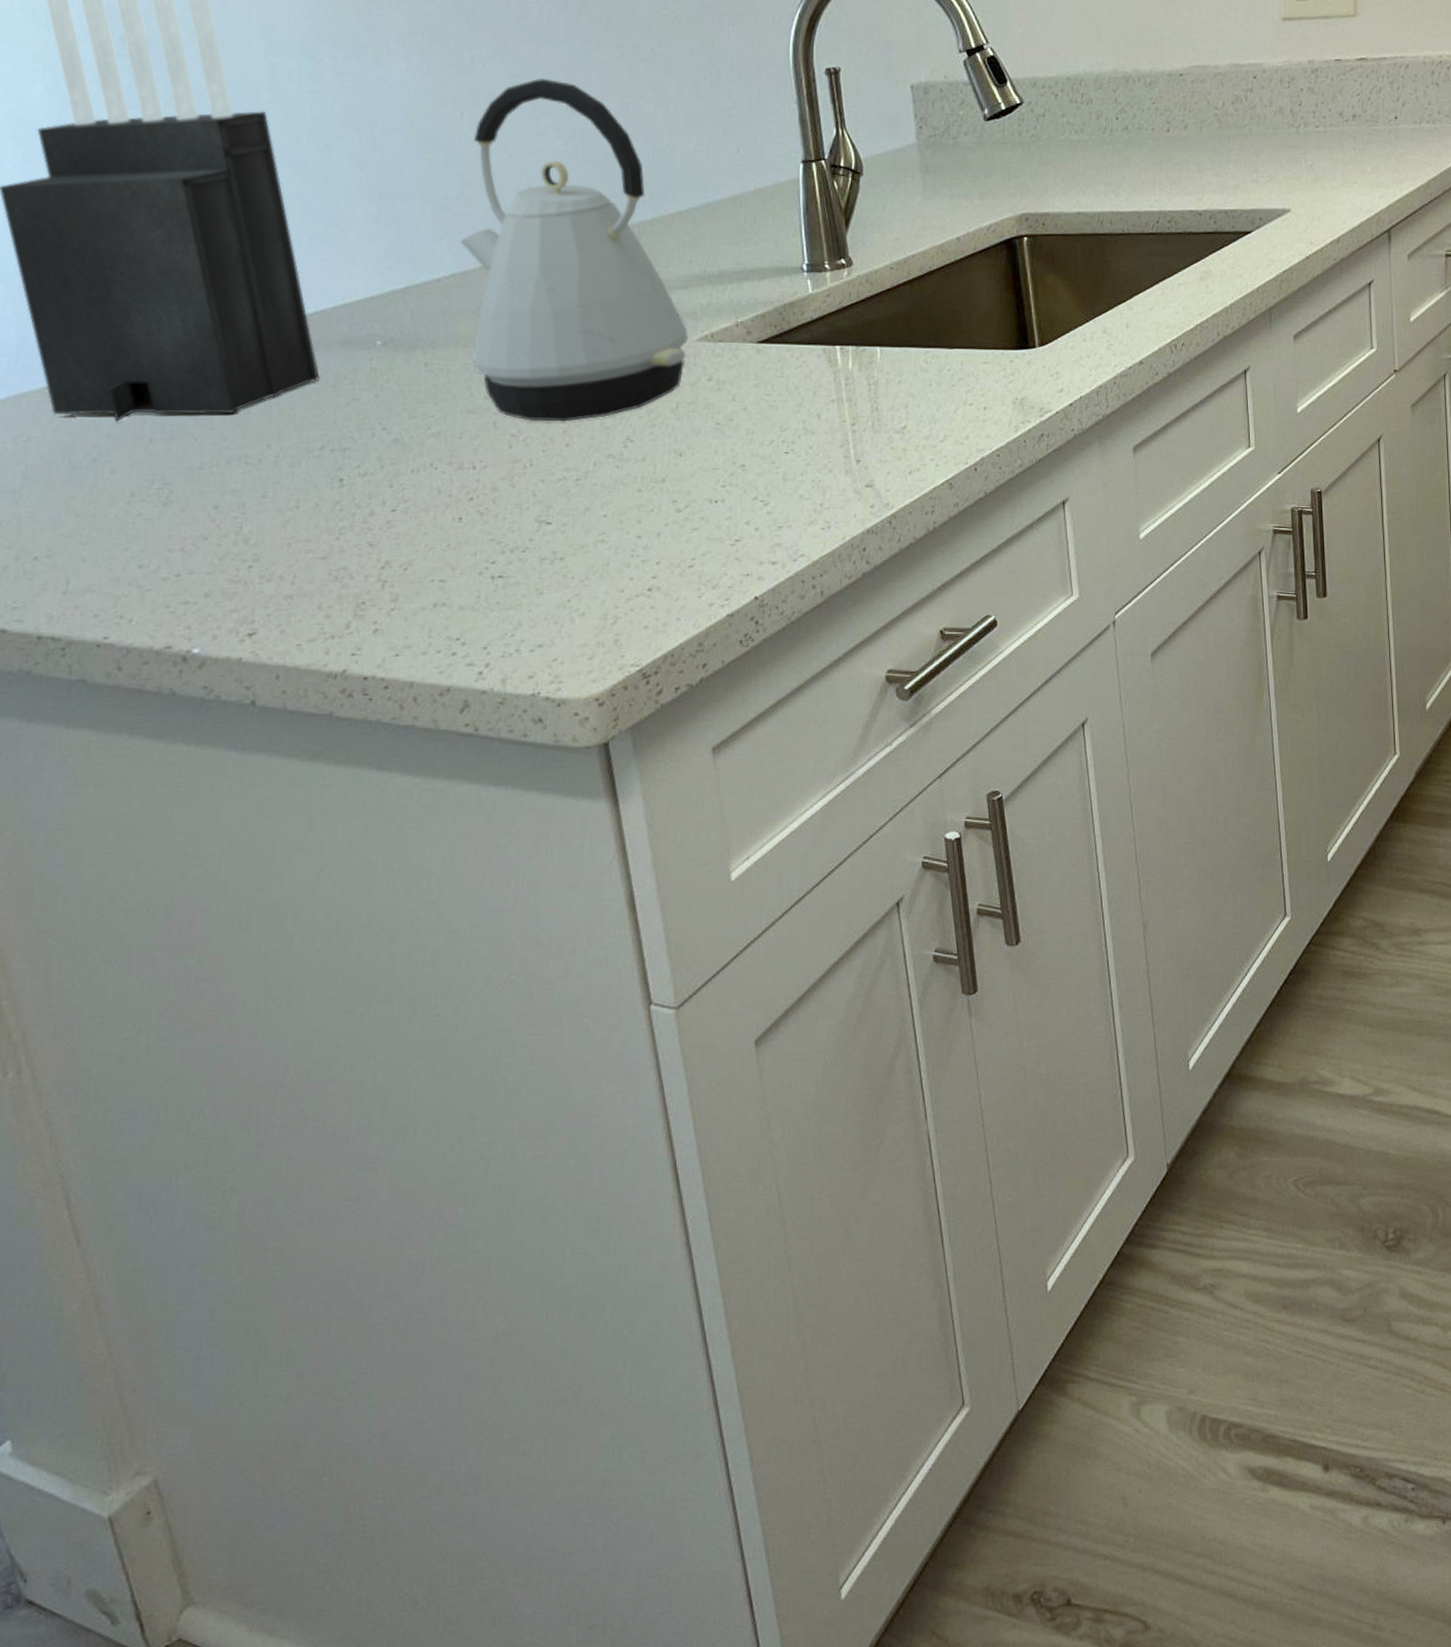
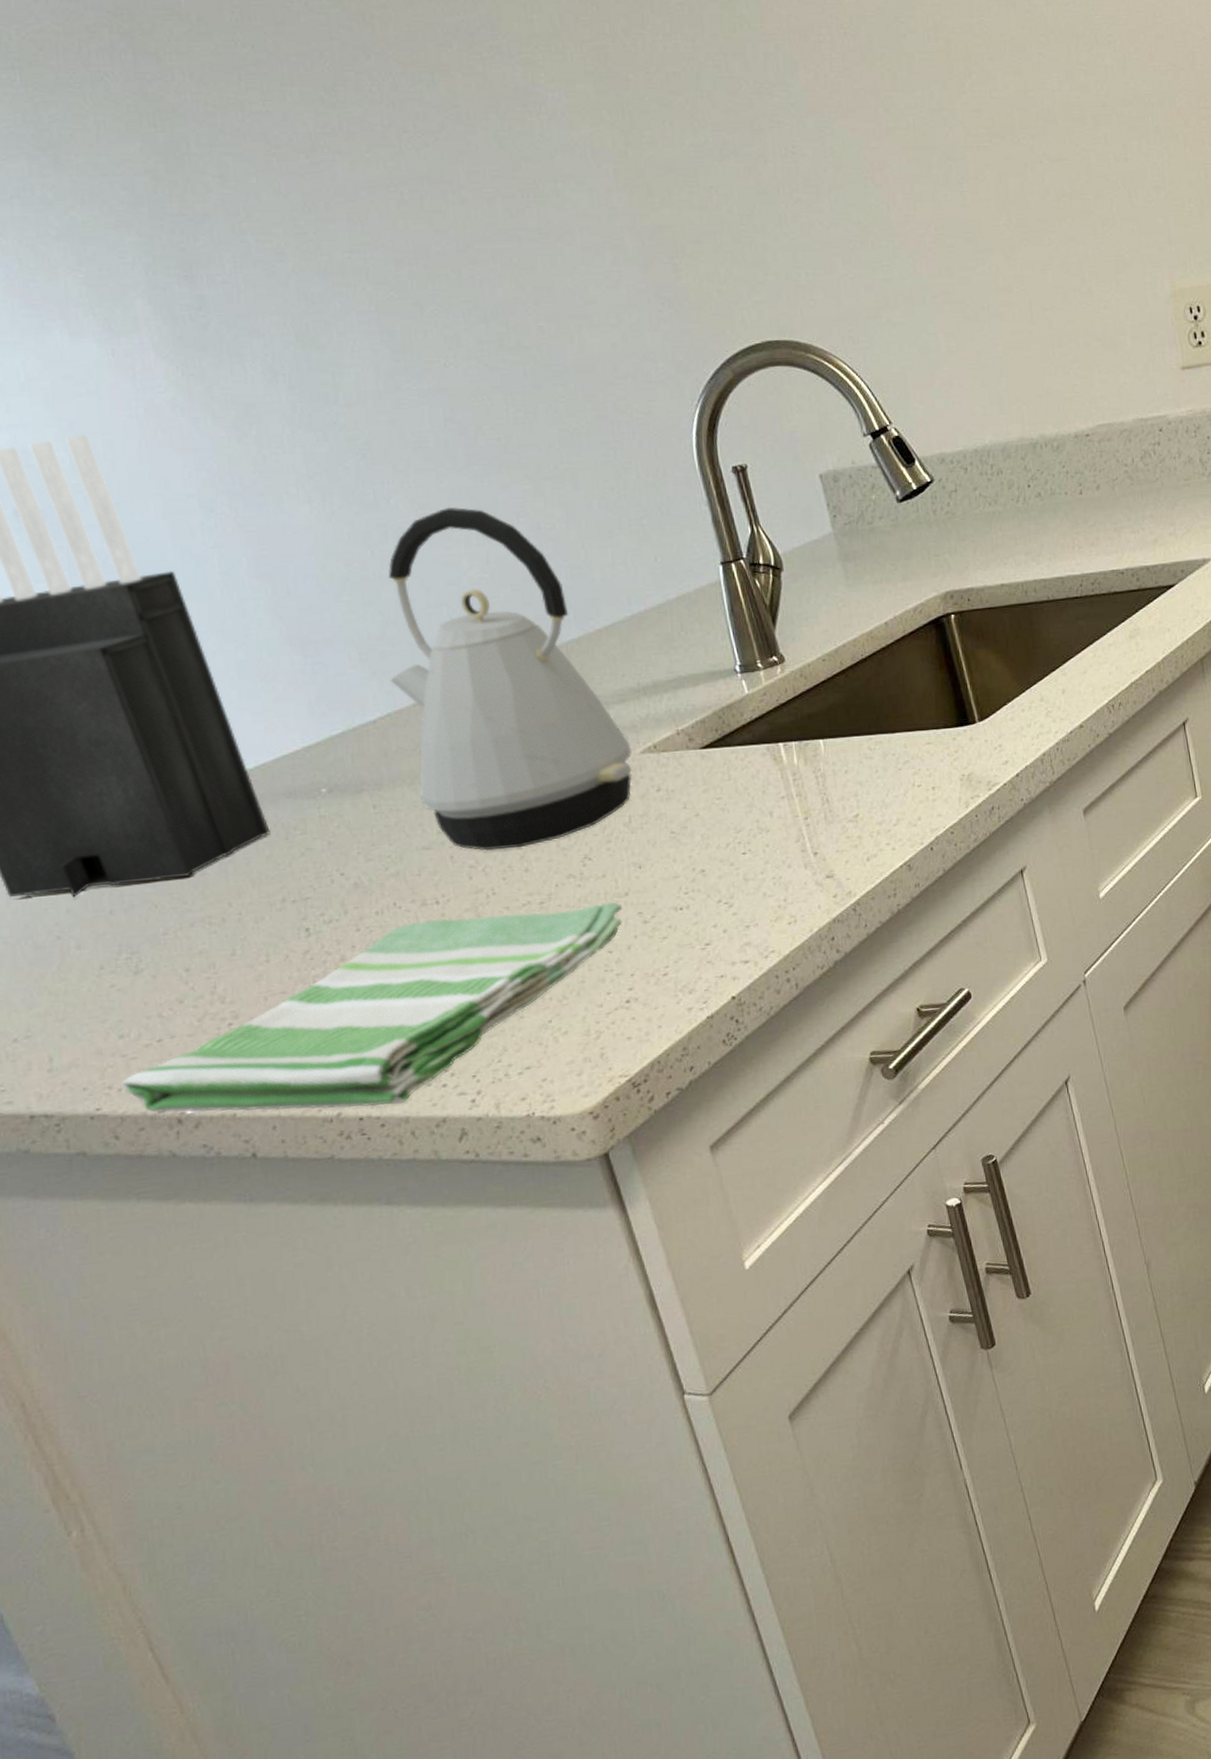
dish towel: none [133,484,657,667] -> present [121,902,622,1113]

